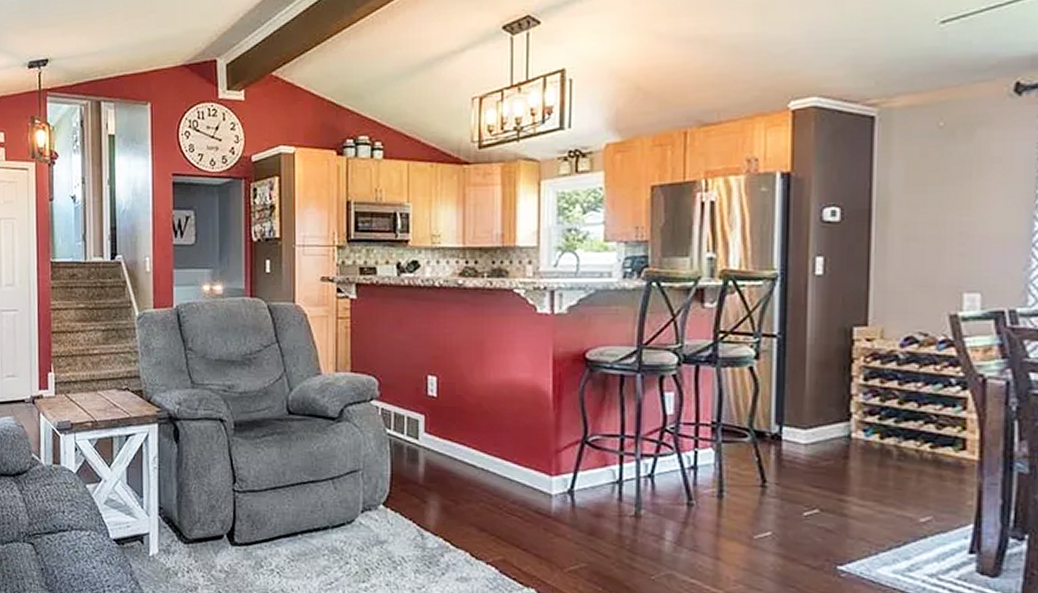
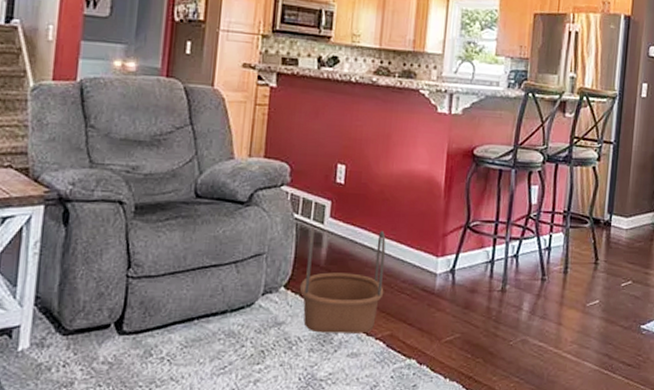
basket: none [399,442,492,557] -> present [299,226,386,334]

